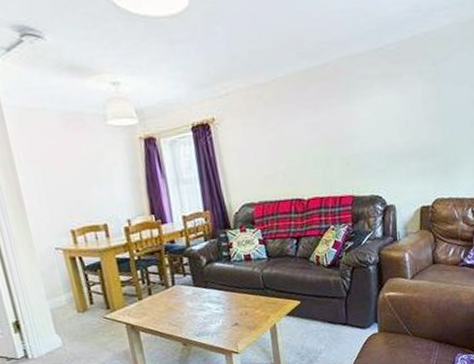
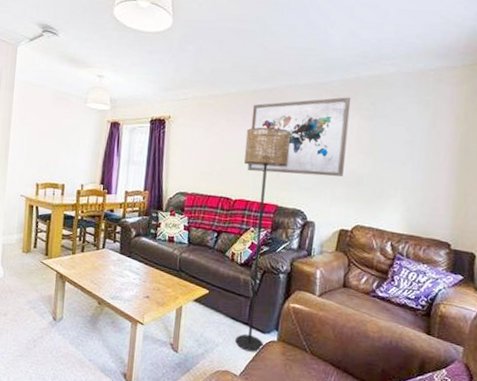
floor lamp: none [305,109,367,351] -> present [235,127,292,352]
wall art: none [306,61,415,164] -> present [248,97,351,177]

